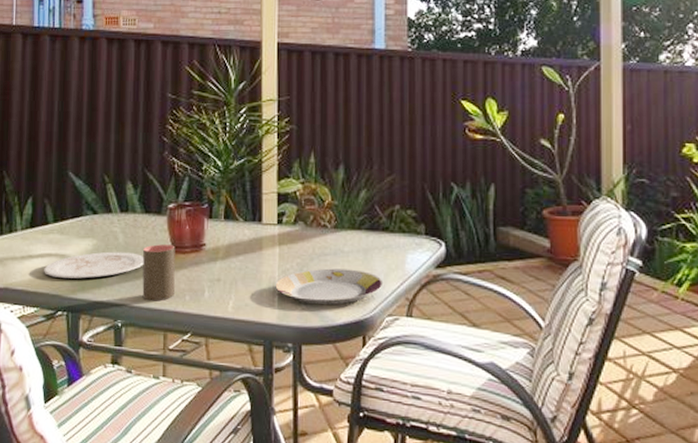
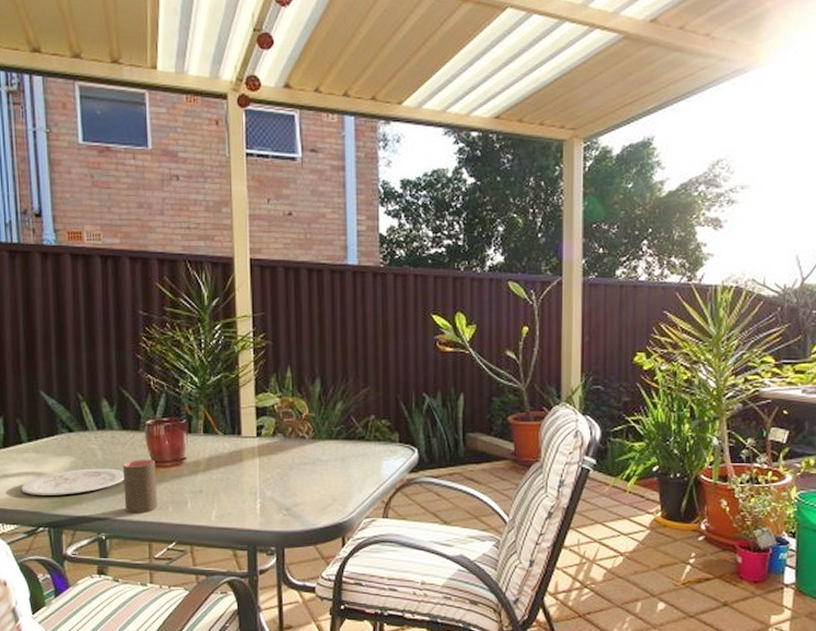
plate: present [275,268,384,305] -> none [257,476,361,510]

